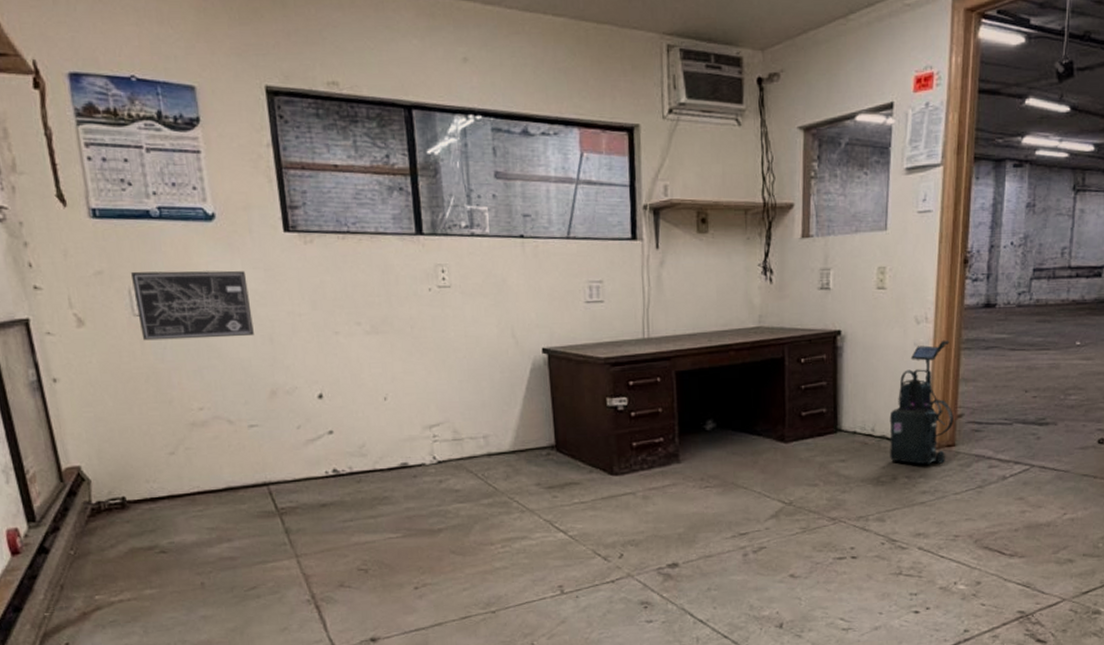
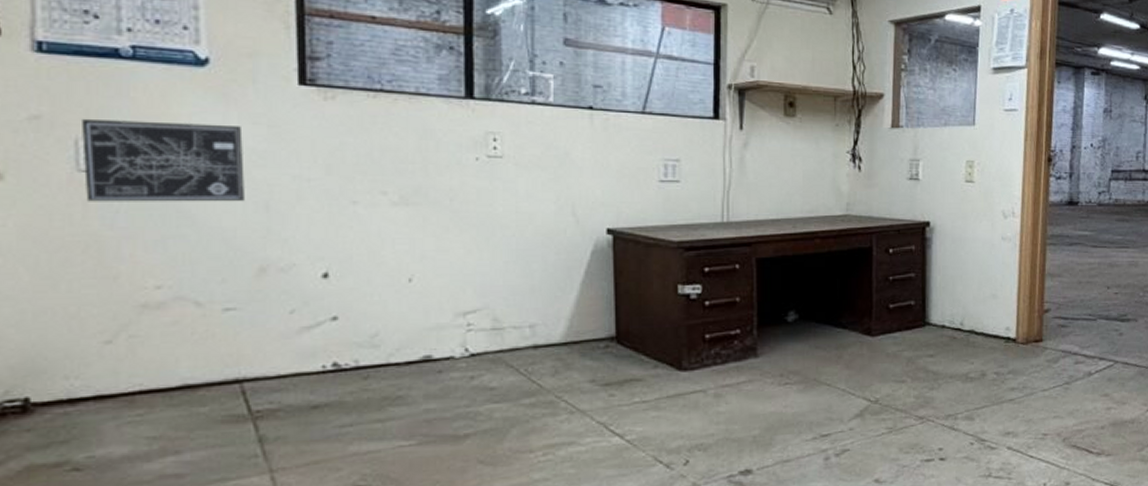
vacuum cleaner: present [889,339,954,465] -> none [978,234,1041,360]

